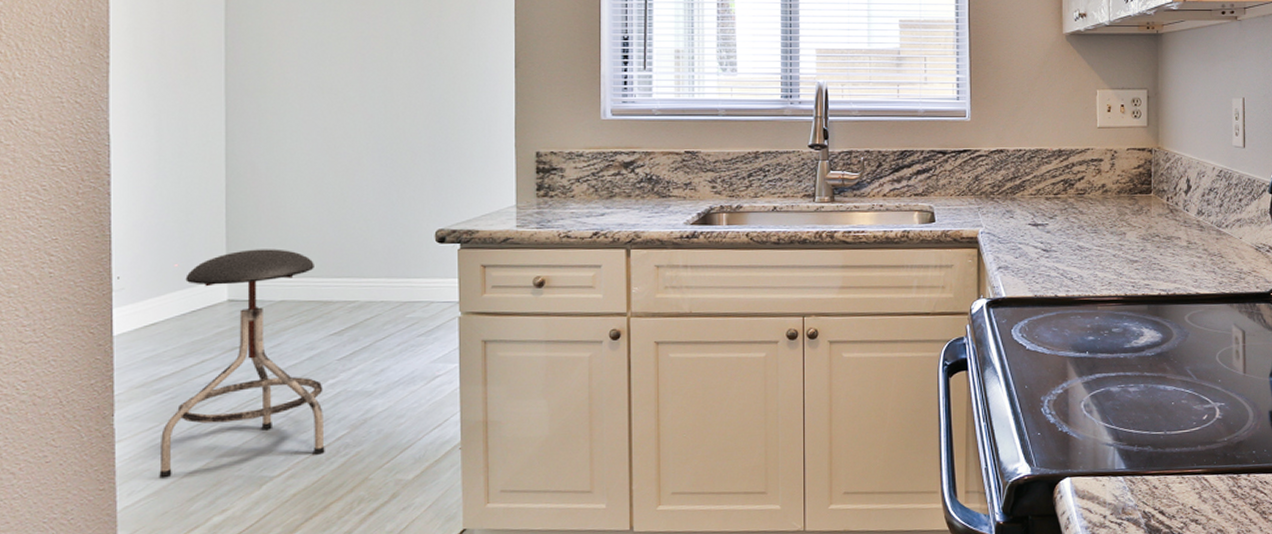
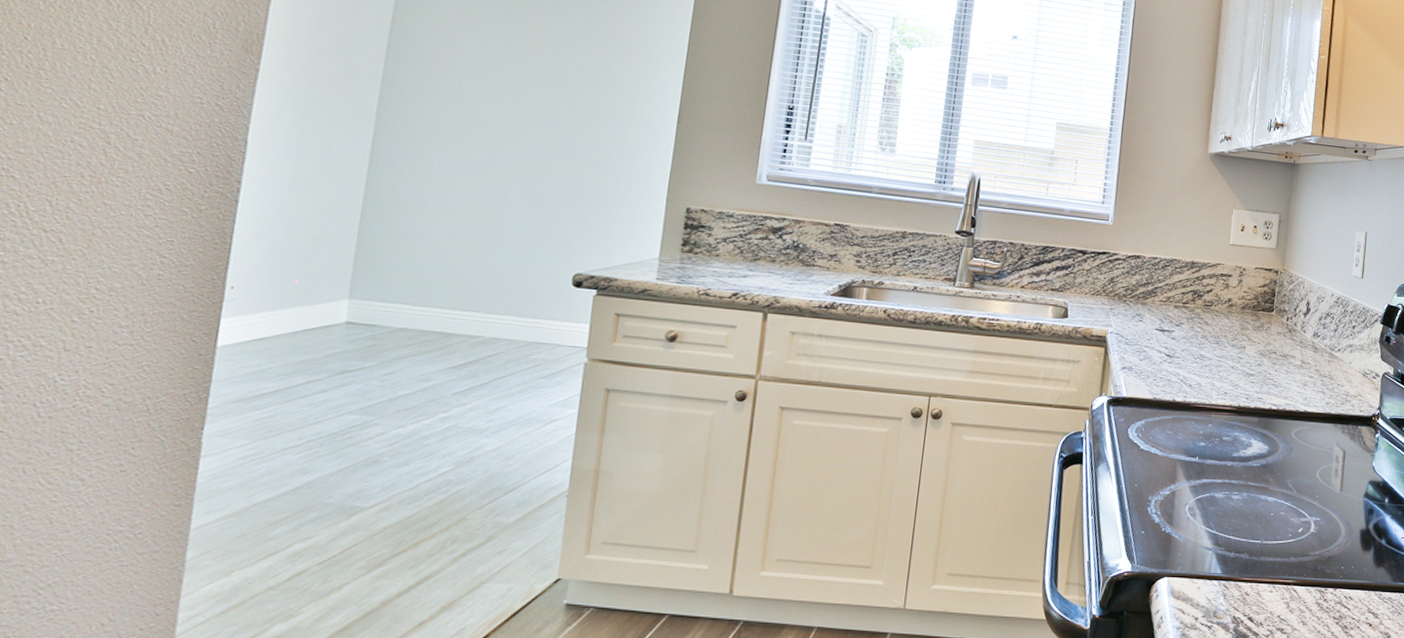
stool: present [159,249,325,479] -> none [242,273,443,499]

